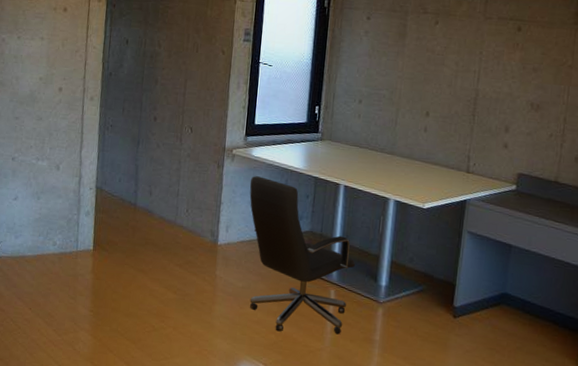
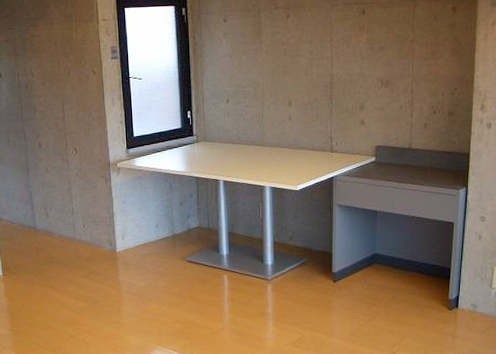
office chair: present [249,176,355,335] -> none [137,184,242,320]

